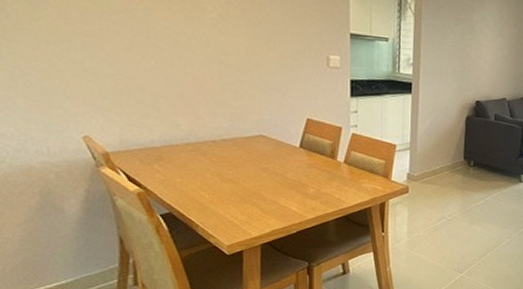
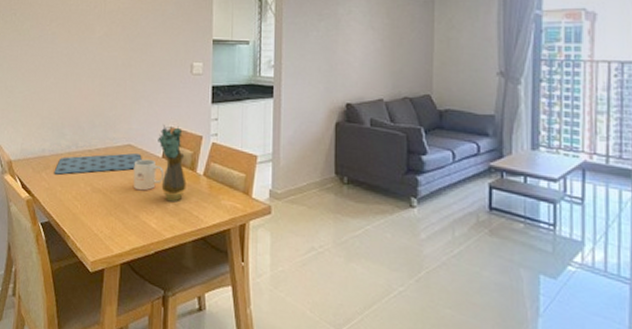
placemat: none [169,143,277,166] -> present [54,153,142,175]
mug: none [268,149,303,179] -> present [133,159,165,191]
vase: none [294,116,327,187] -> present [158,125,187,202]

